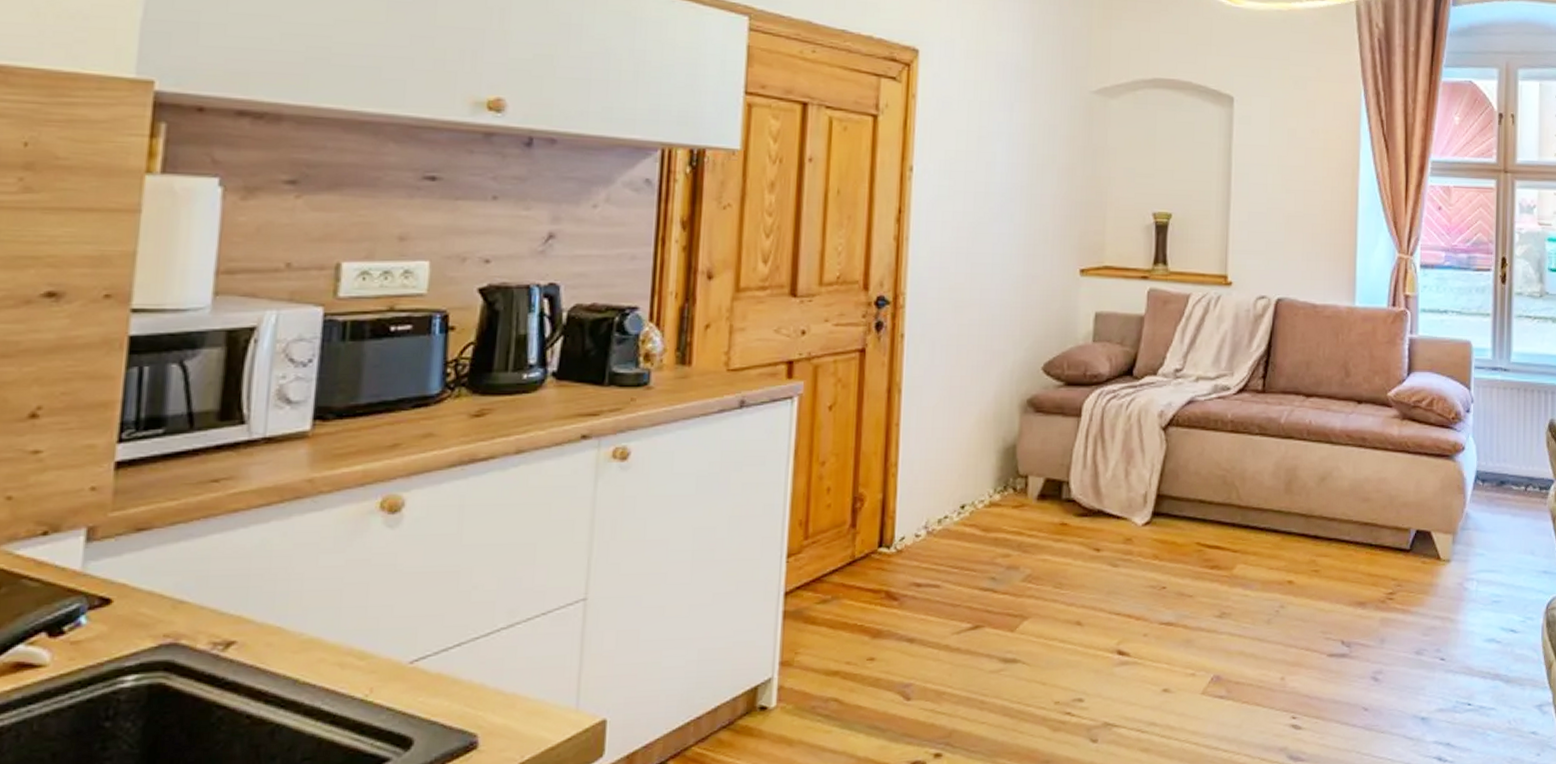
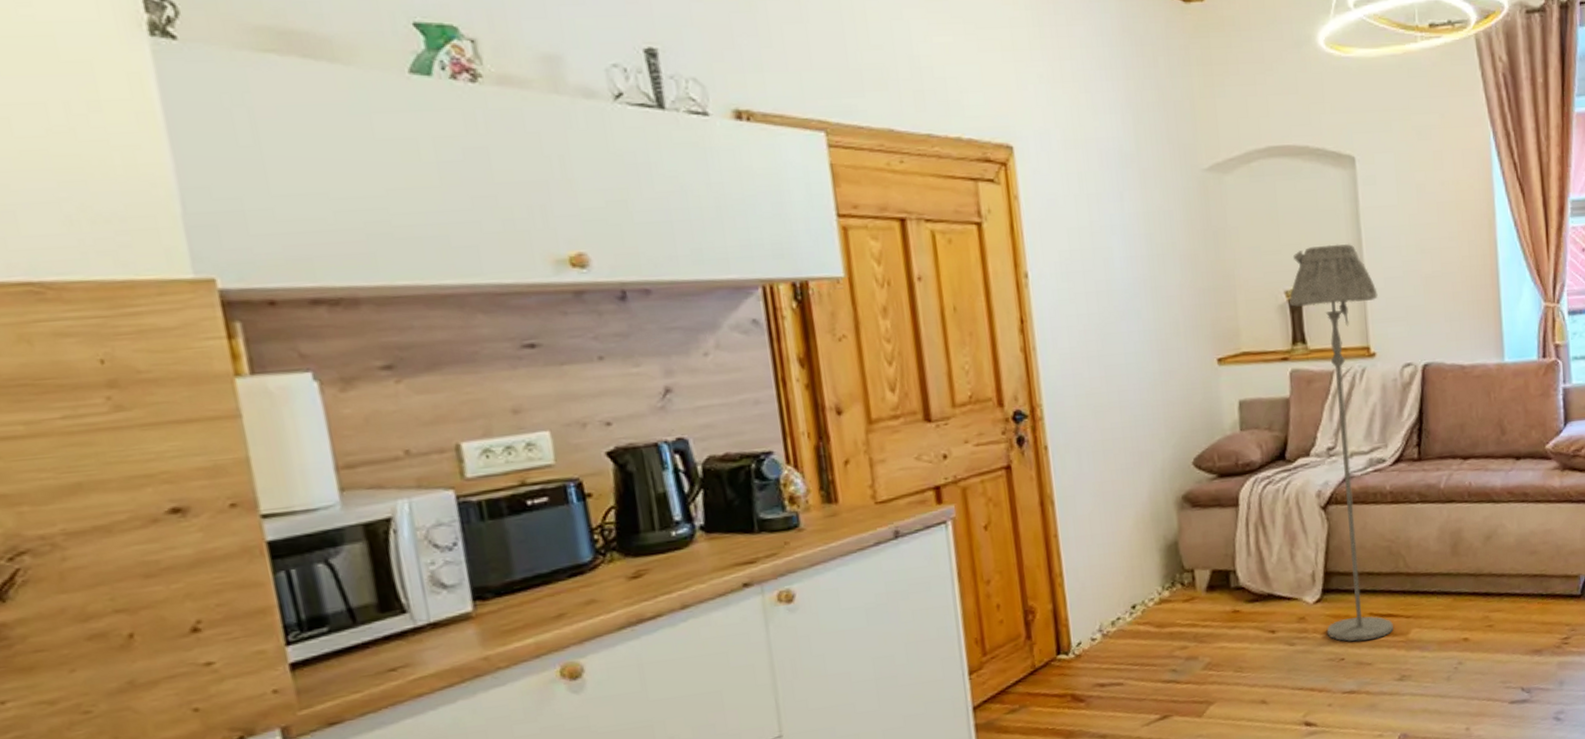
floor lamp: none [1151,174,1241,572] -> present [1288,243,1393,642]

